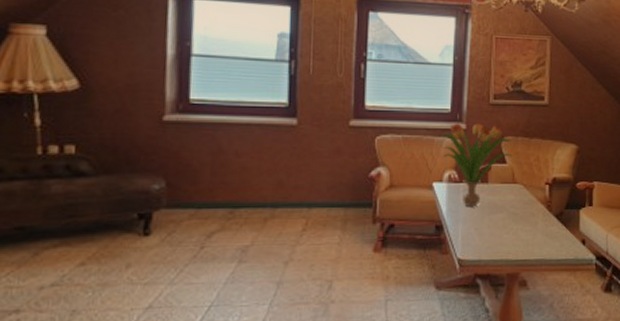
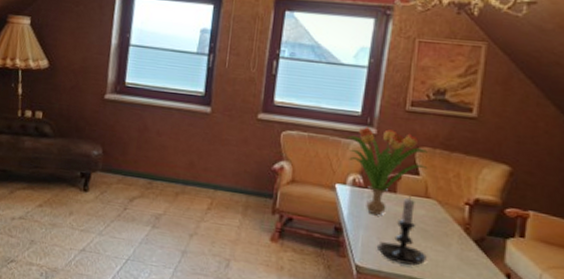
candle holder: none [475,184,519,249] -> present [376,196,427,266]

